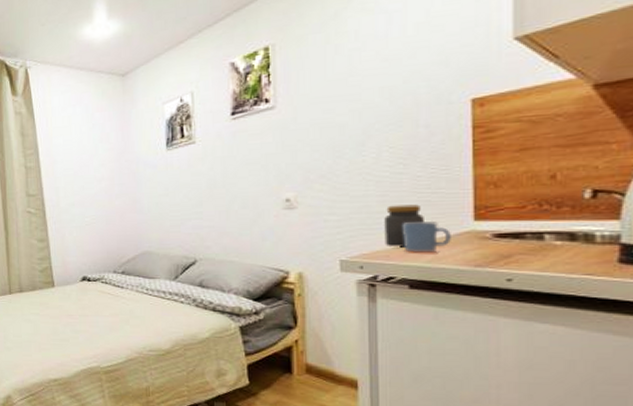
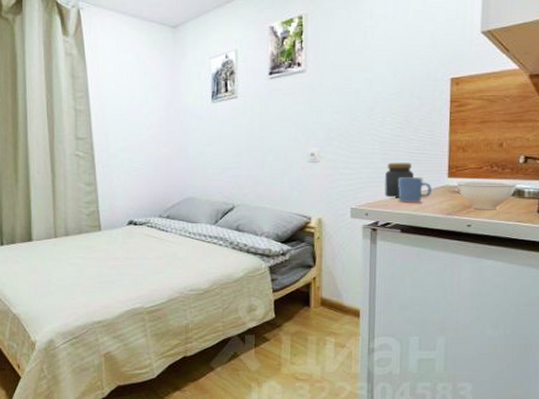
bowl: none [487,223,582,261] -> present [456,181,517,210]

